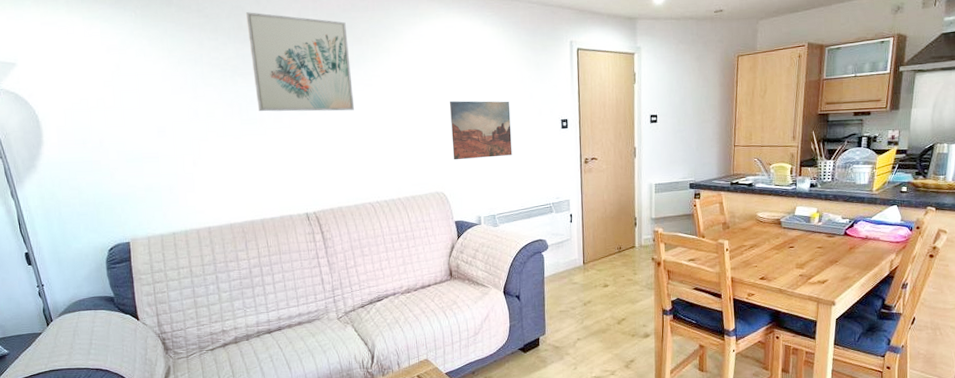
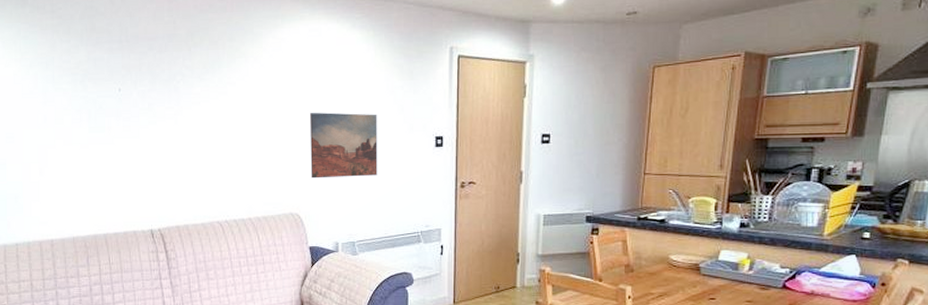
wall art: present [245,12,355,112] -> none [99,13,207,121]

